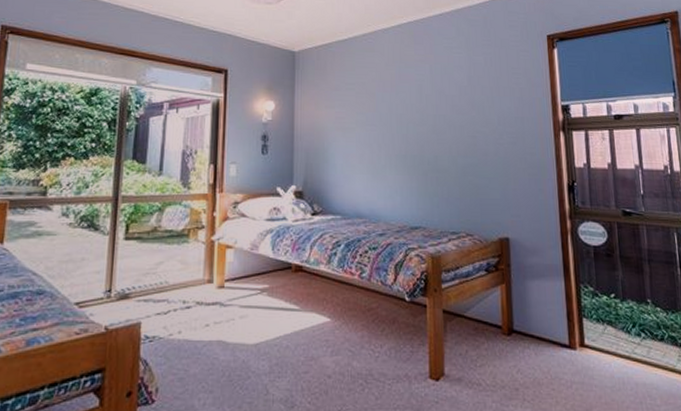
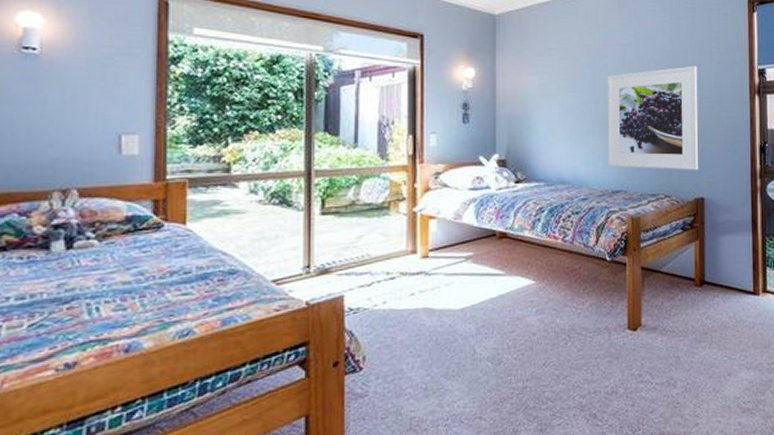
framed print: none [404,101,501,209] -> present [607,65,698,171]

